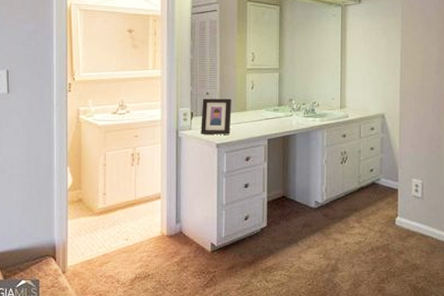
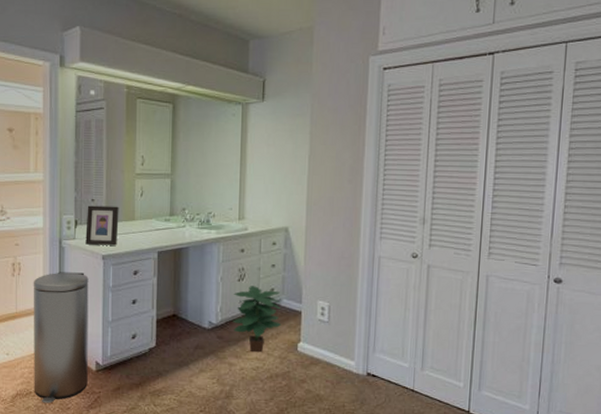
pedal bin: none [151,160,204,285] -> present [33,272,89,404]
potted plant: none [337,167,380,227] -> present [233,286,281,352]

